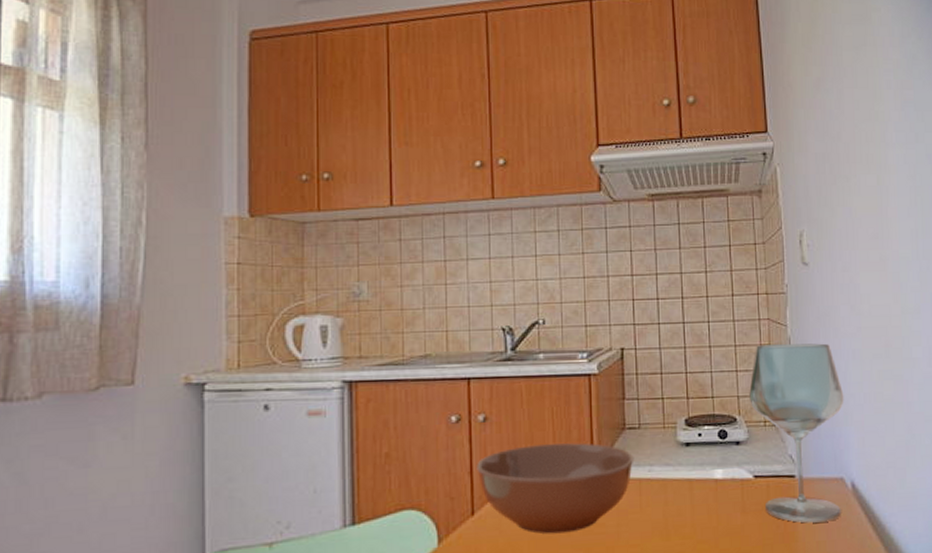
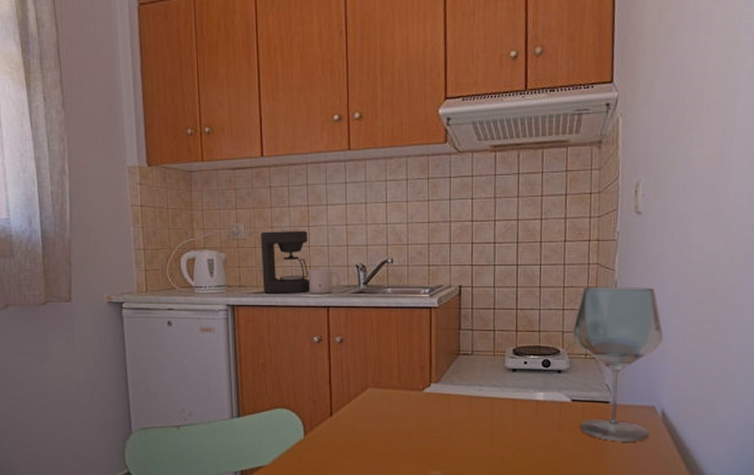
coffee maker: none [386,288,448,367] -> present [260,230,311,295]
mug: none [444,333,483,364] -> present [308,268,340,294]
bowl: present [476,443,634,534] -> none [334,364,467,435]

